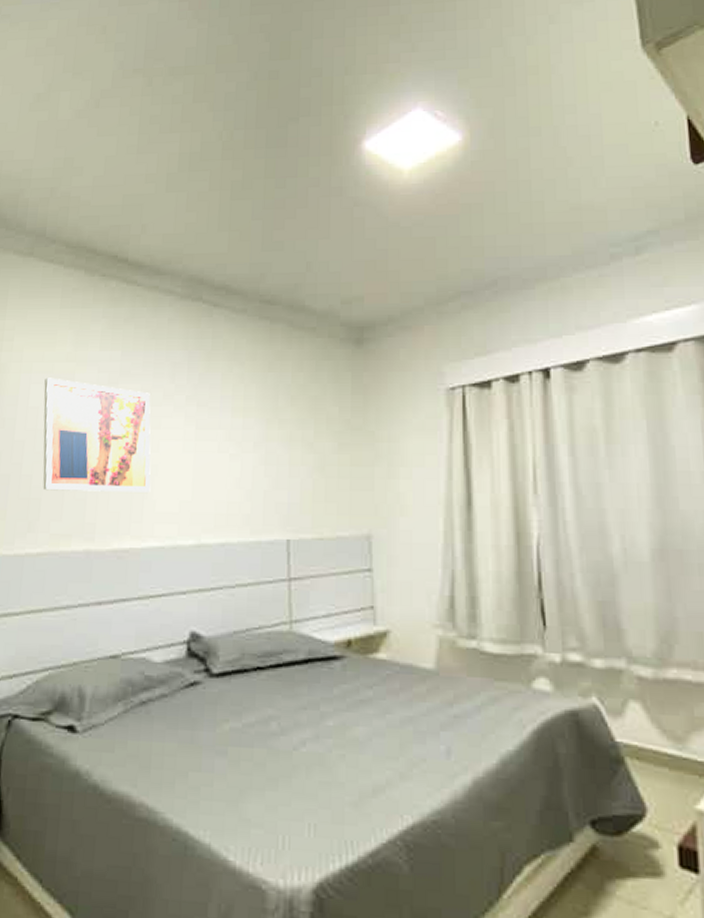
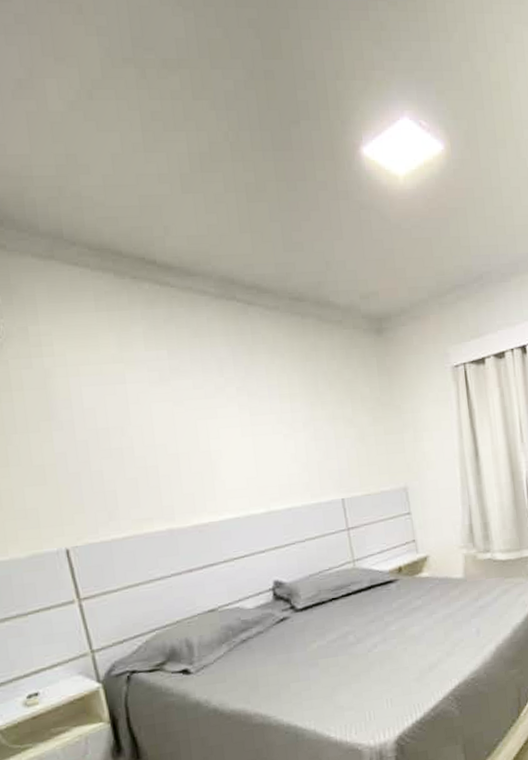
wall art: present [42,378,151,492] -> none [95,379,219,483]

